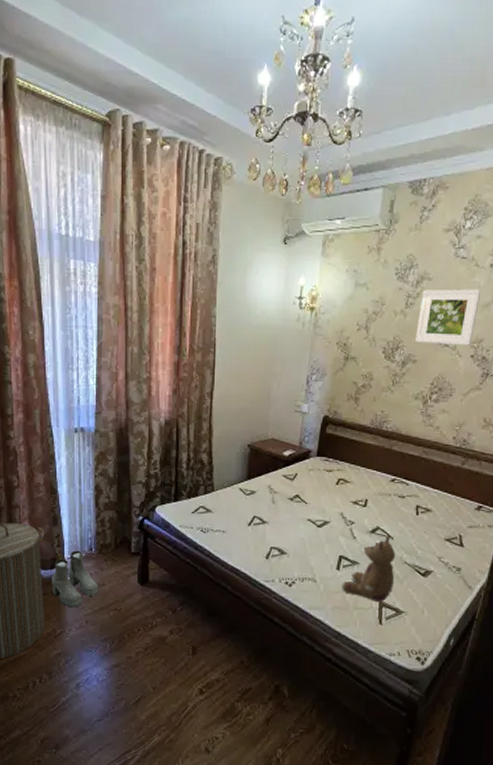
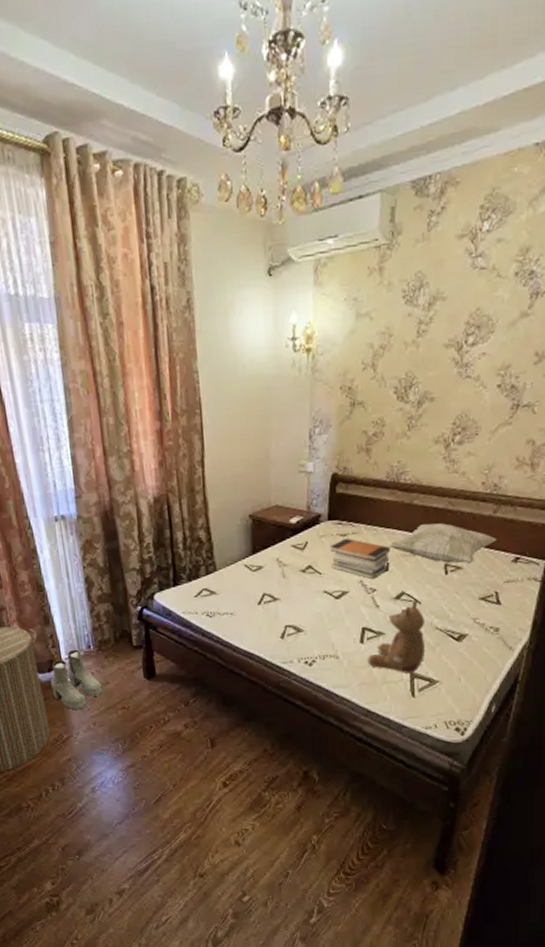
book stack: none [316,473,369,513] -> present [330,537,390,580]
decorative pillow: none [368,468,464,508] -> present [388,523,498,565]
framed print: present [415,289,482,345] -> none [432,304,506,377]

